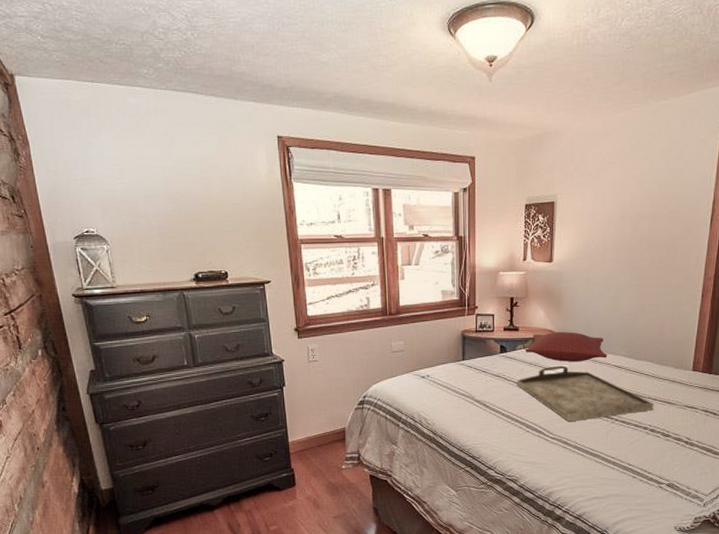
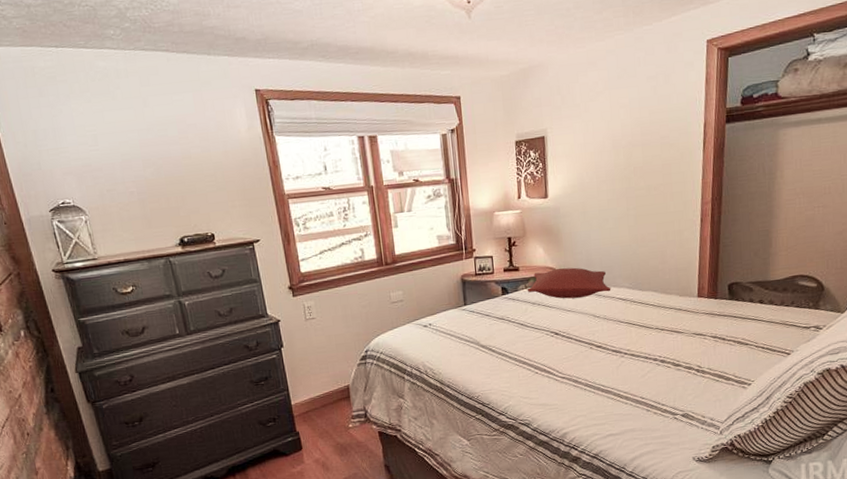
serving tray: present [517,365,654,422] -> none [521,302,662,360]

